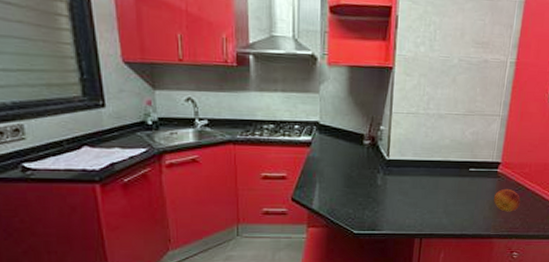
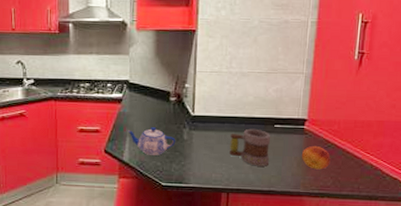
teapot: none [317,173,369,202] -> present [127,127,176,155]
mug: none [424,172,466,211] -> present [229,128,271,167]

